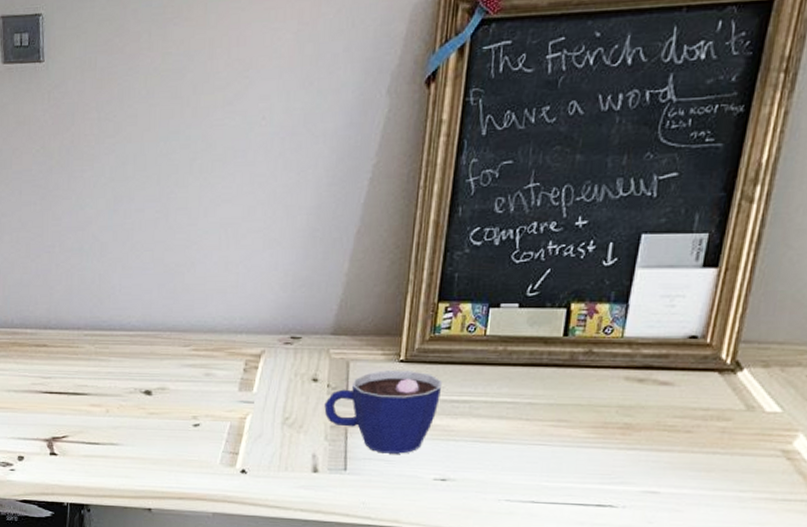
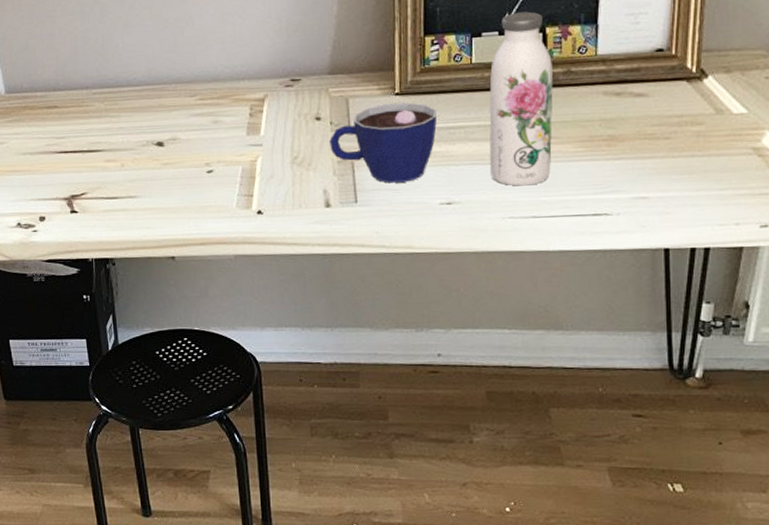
water bottle: none [492,284,574,469] -> present [489,11,553,186]

